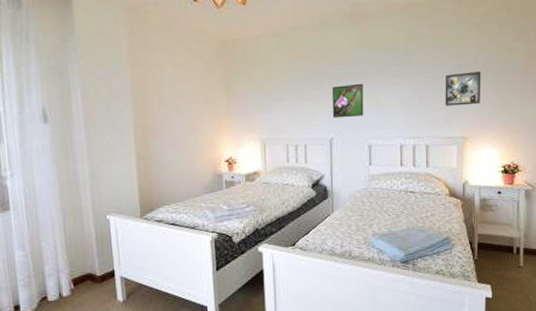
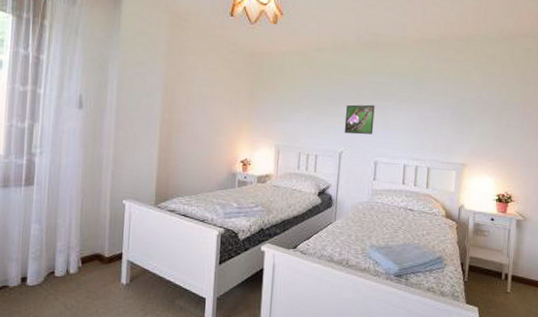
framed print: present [445,71,481,106] -> none [448,105,483,135]

